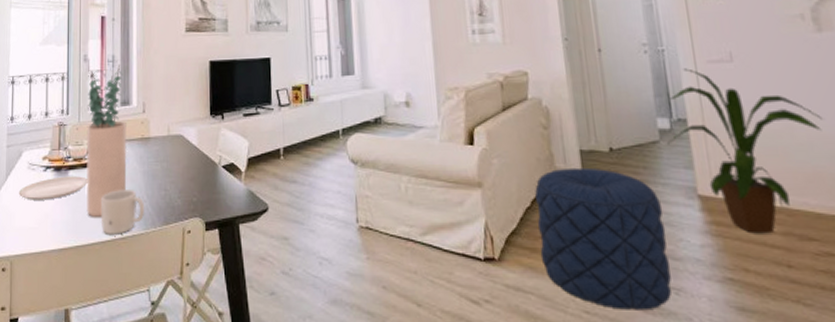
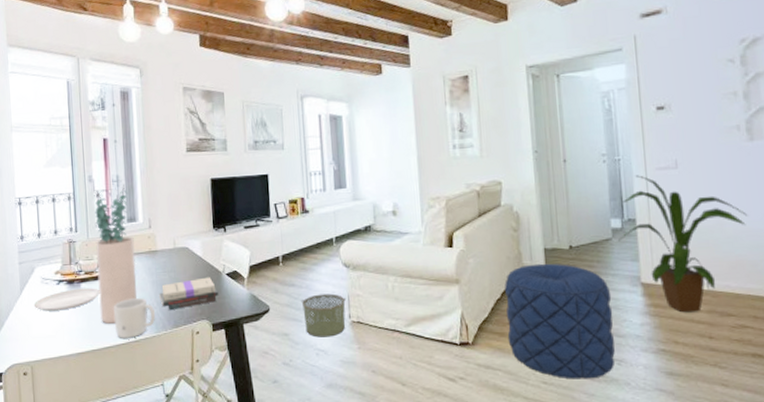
books: none [149,169,214,204] -> present [158,277,219,310]
basket: none [303,193,354,244] -> present [301,293,347,337]

